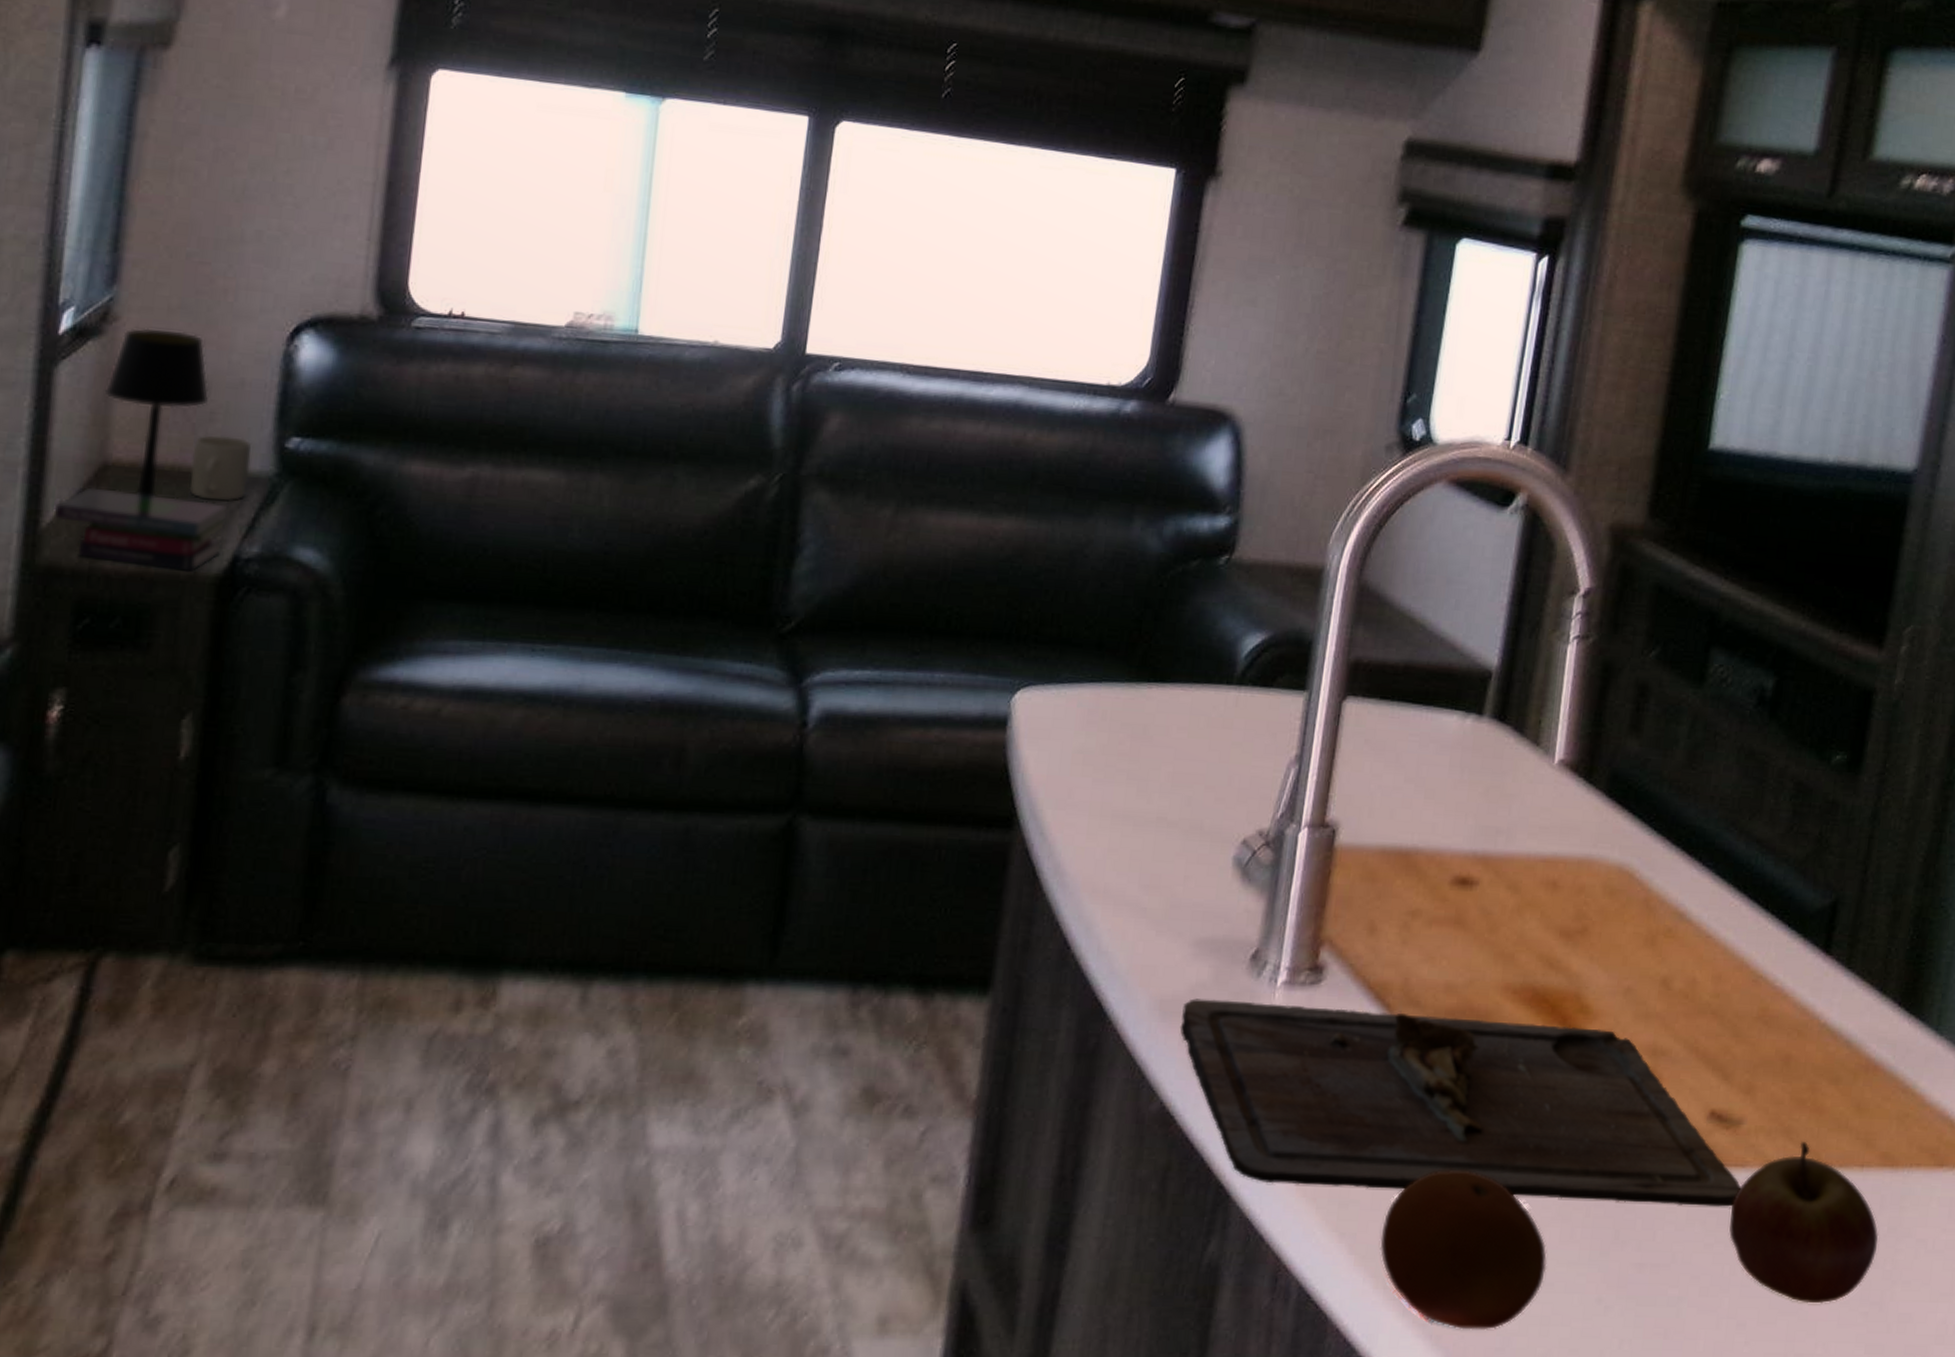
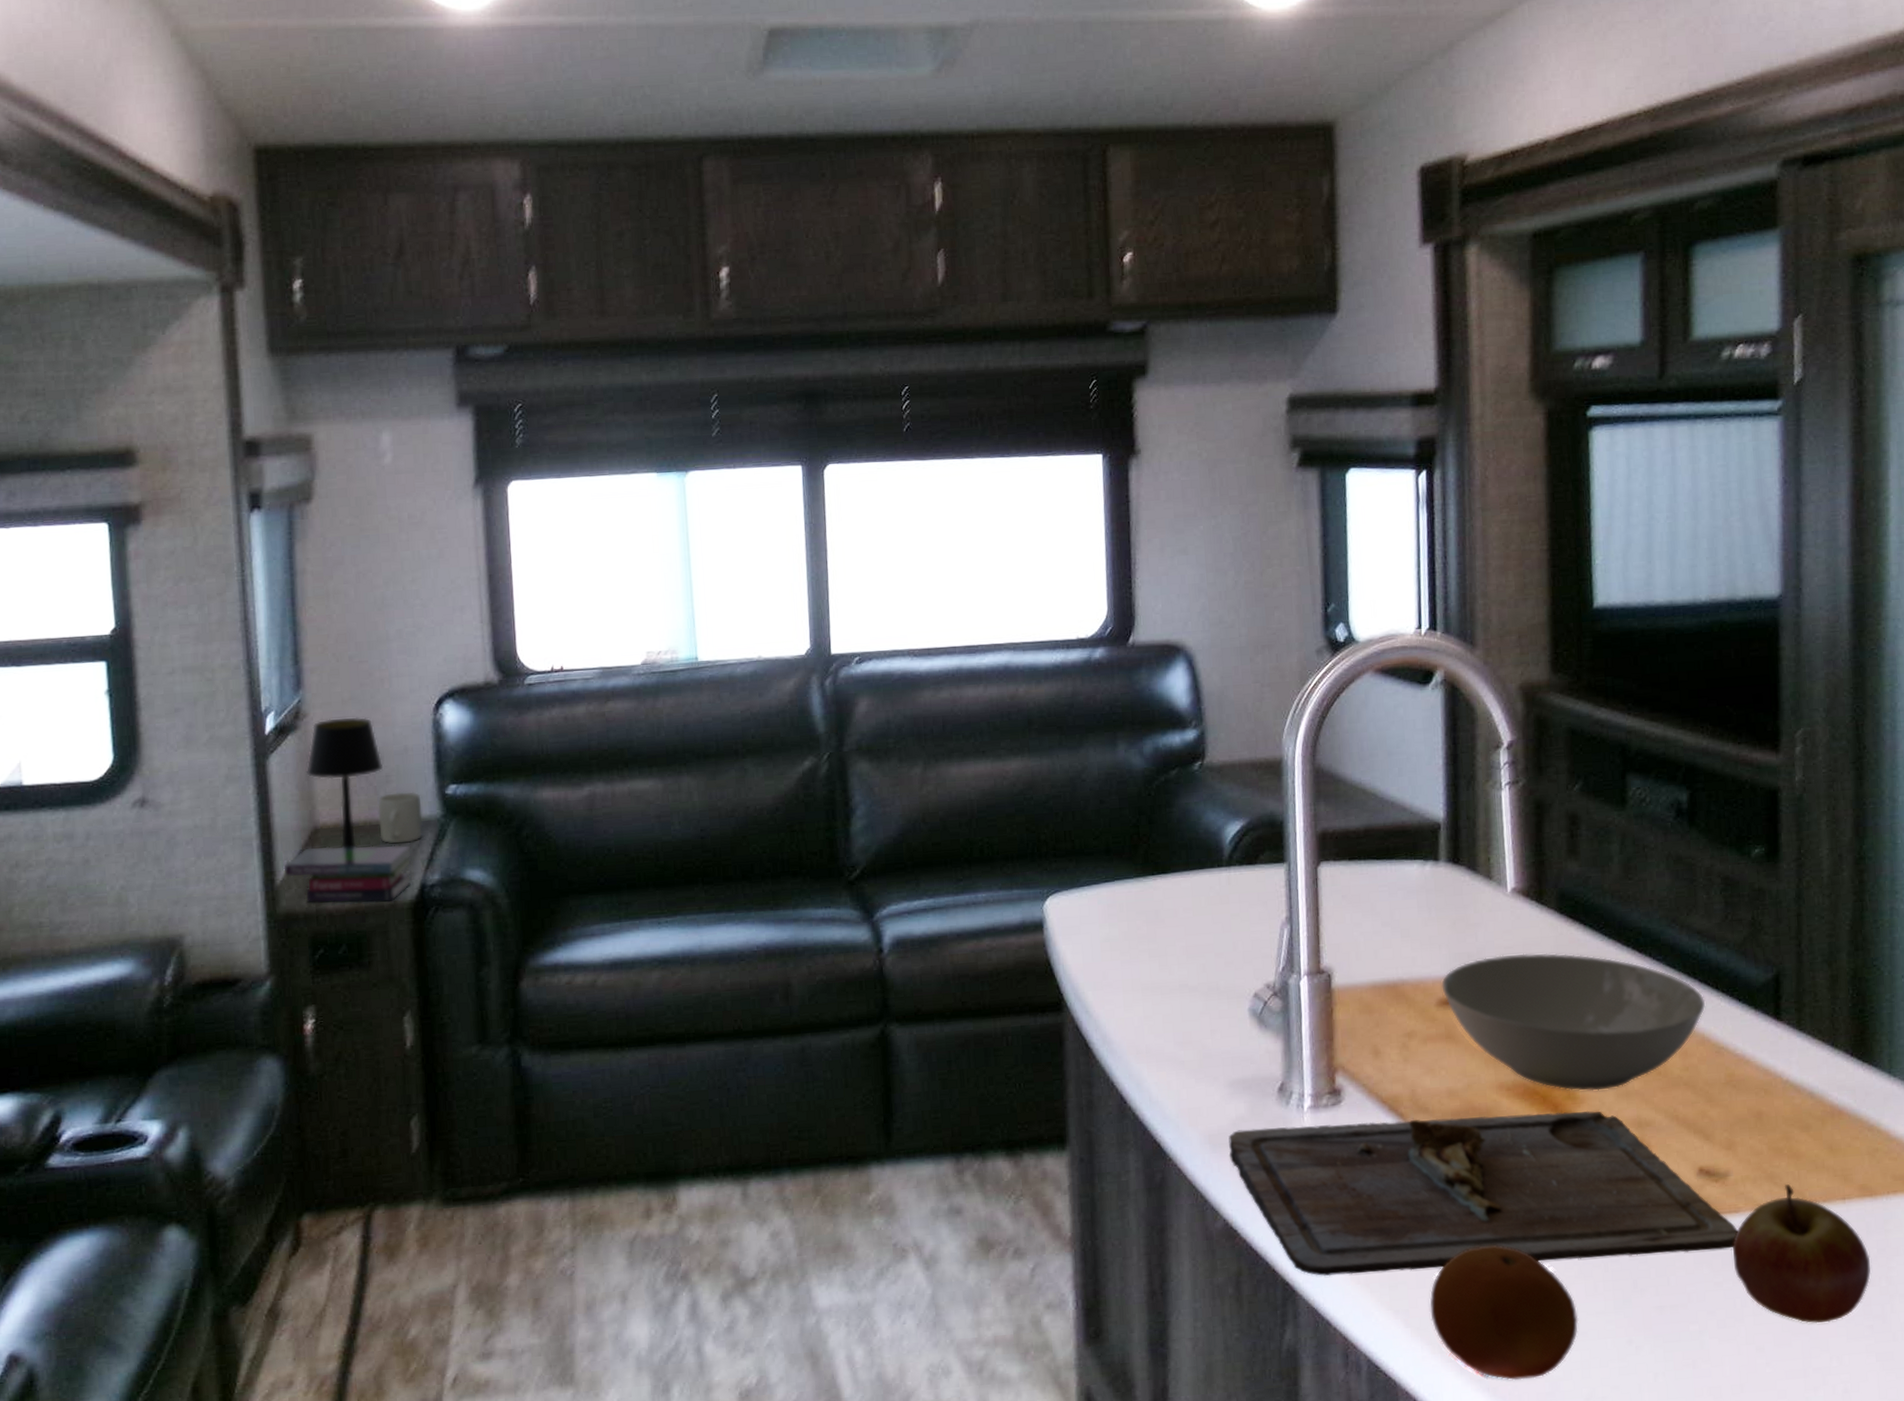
bowl: none [1459,835,1752,1008] -> present [1440,953,1706,1091]

